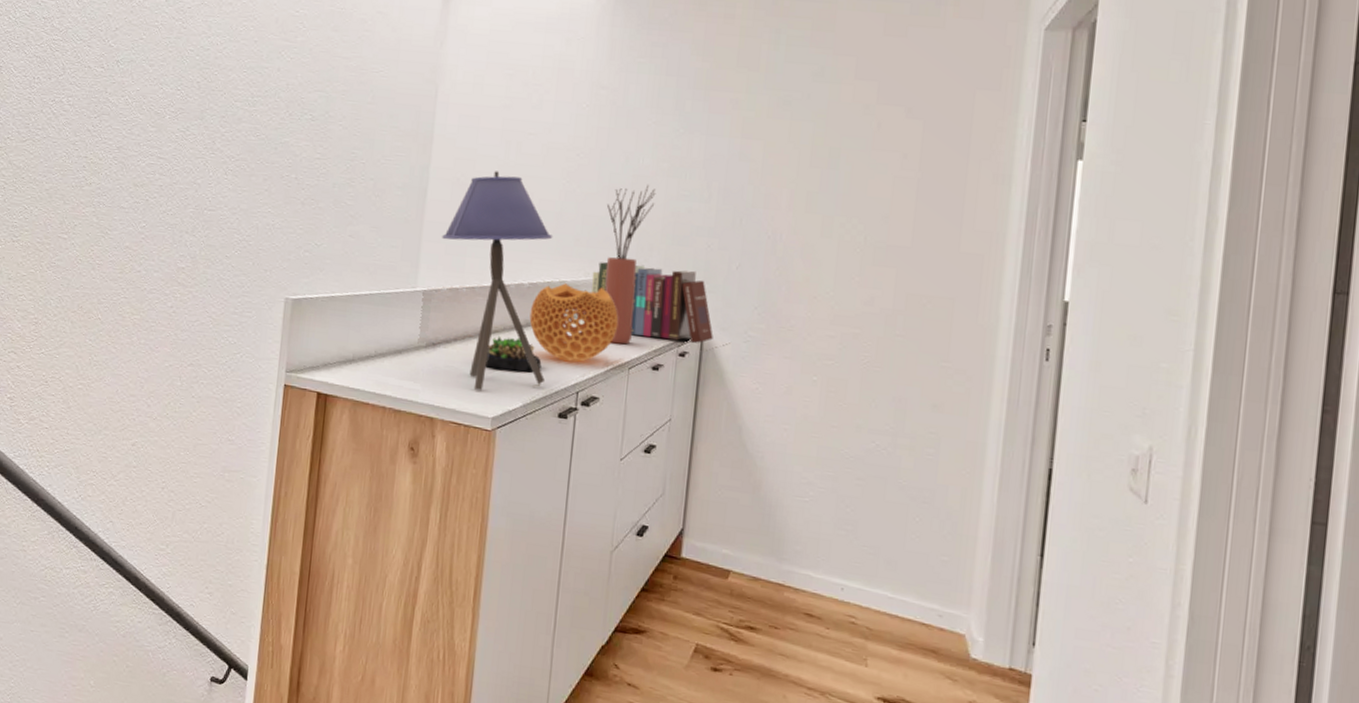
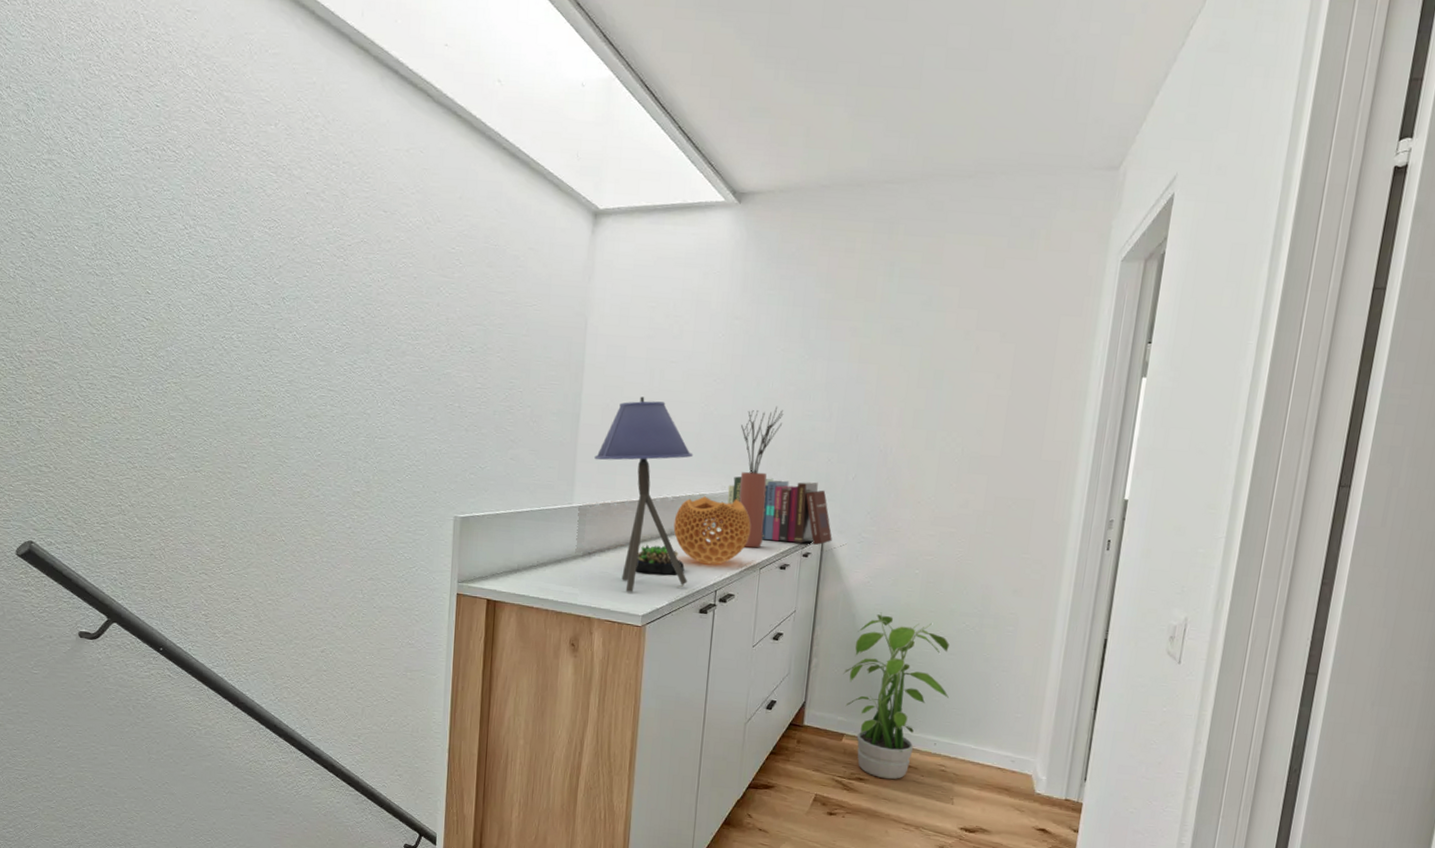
potted plant: none [728,425,858,631] -> present [843,612,949,780]

